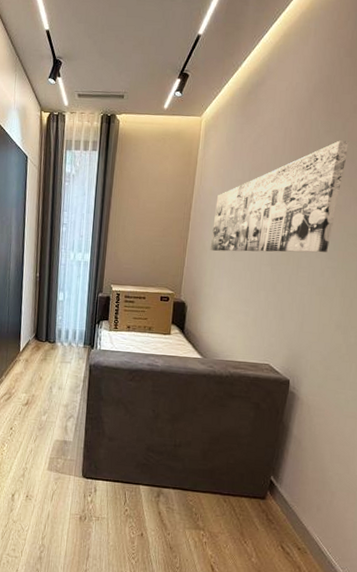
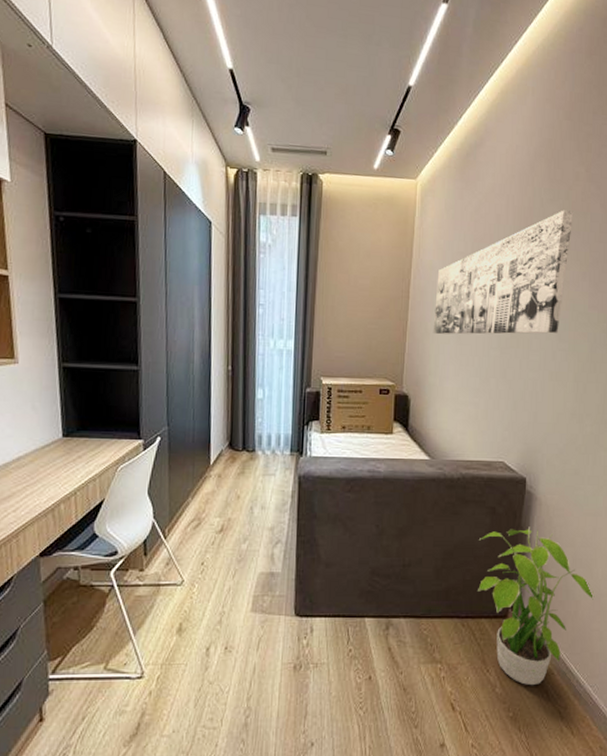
potted plant: none [240,422,350,561] -> present [478,526,595,686]

